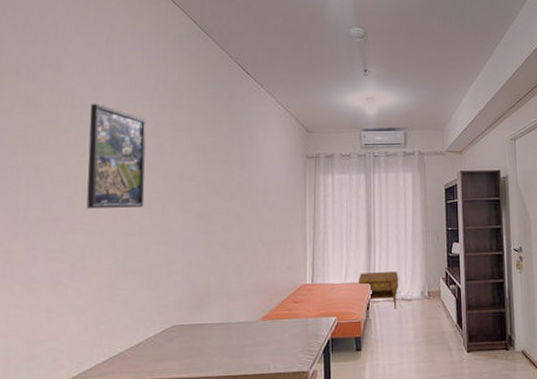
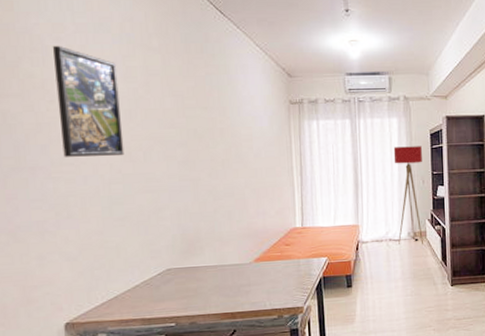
nightstand: present [359,272,399,309] -> none [347,214,387,249]
floor lamp: none [407,201,437,306] -> present [393,146,423,245]

